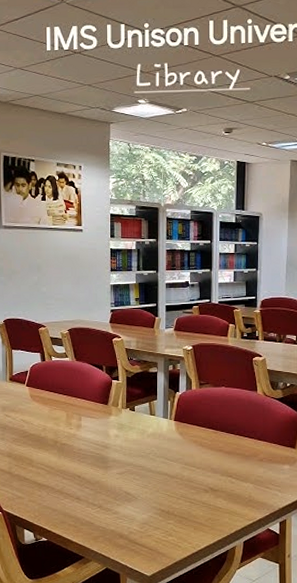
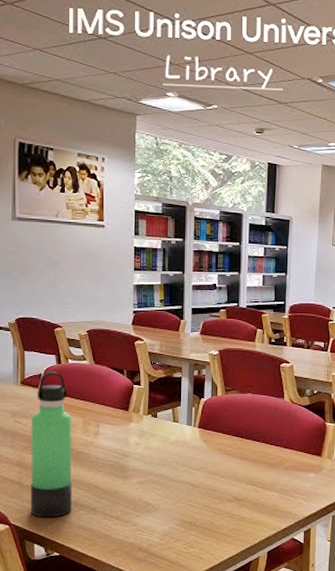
thermos bottle: none [19,369,57,505] -> present [30,372,72,518]

